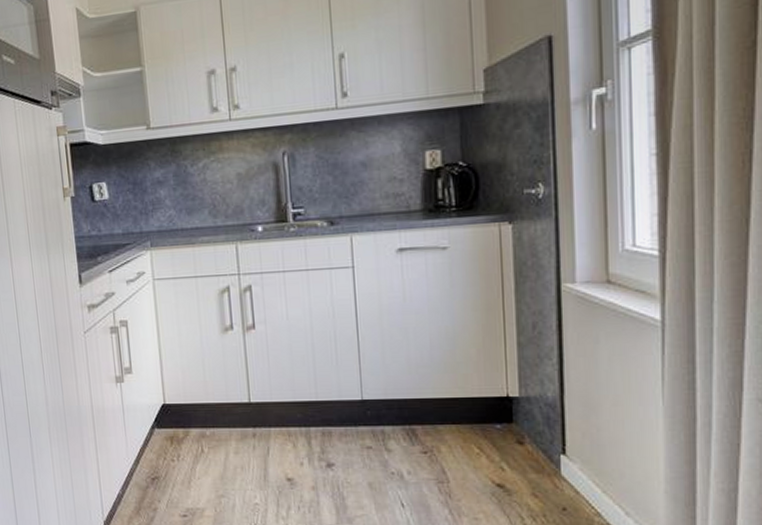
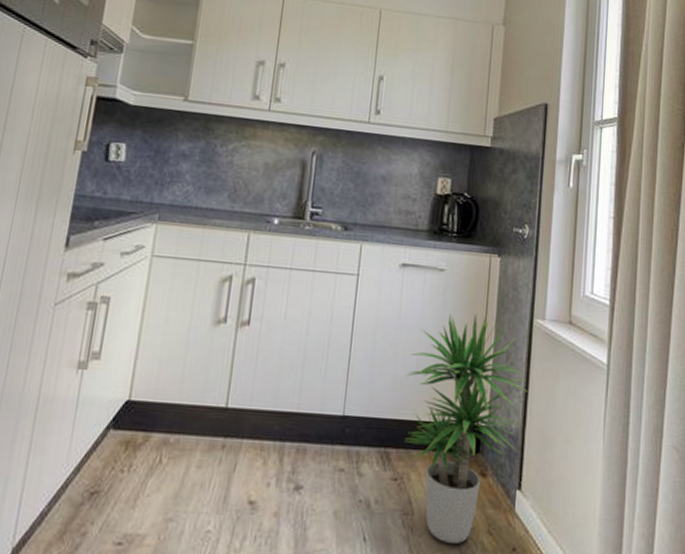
potted plant: none [420,285,562,506] -> present [404,313,527,543]

